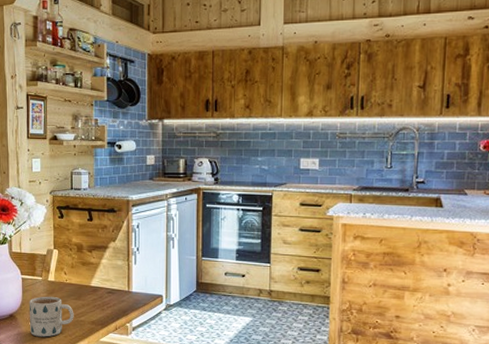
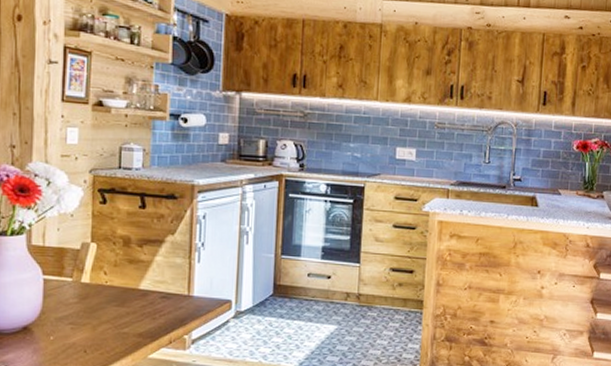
mug: present [29,296,74,337] -> none [50,302,115,355]

